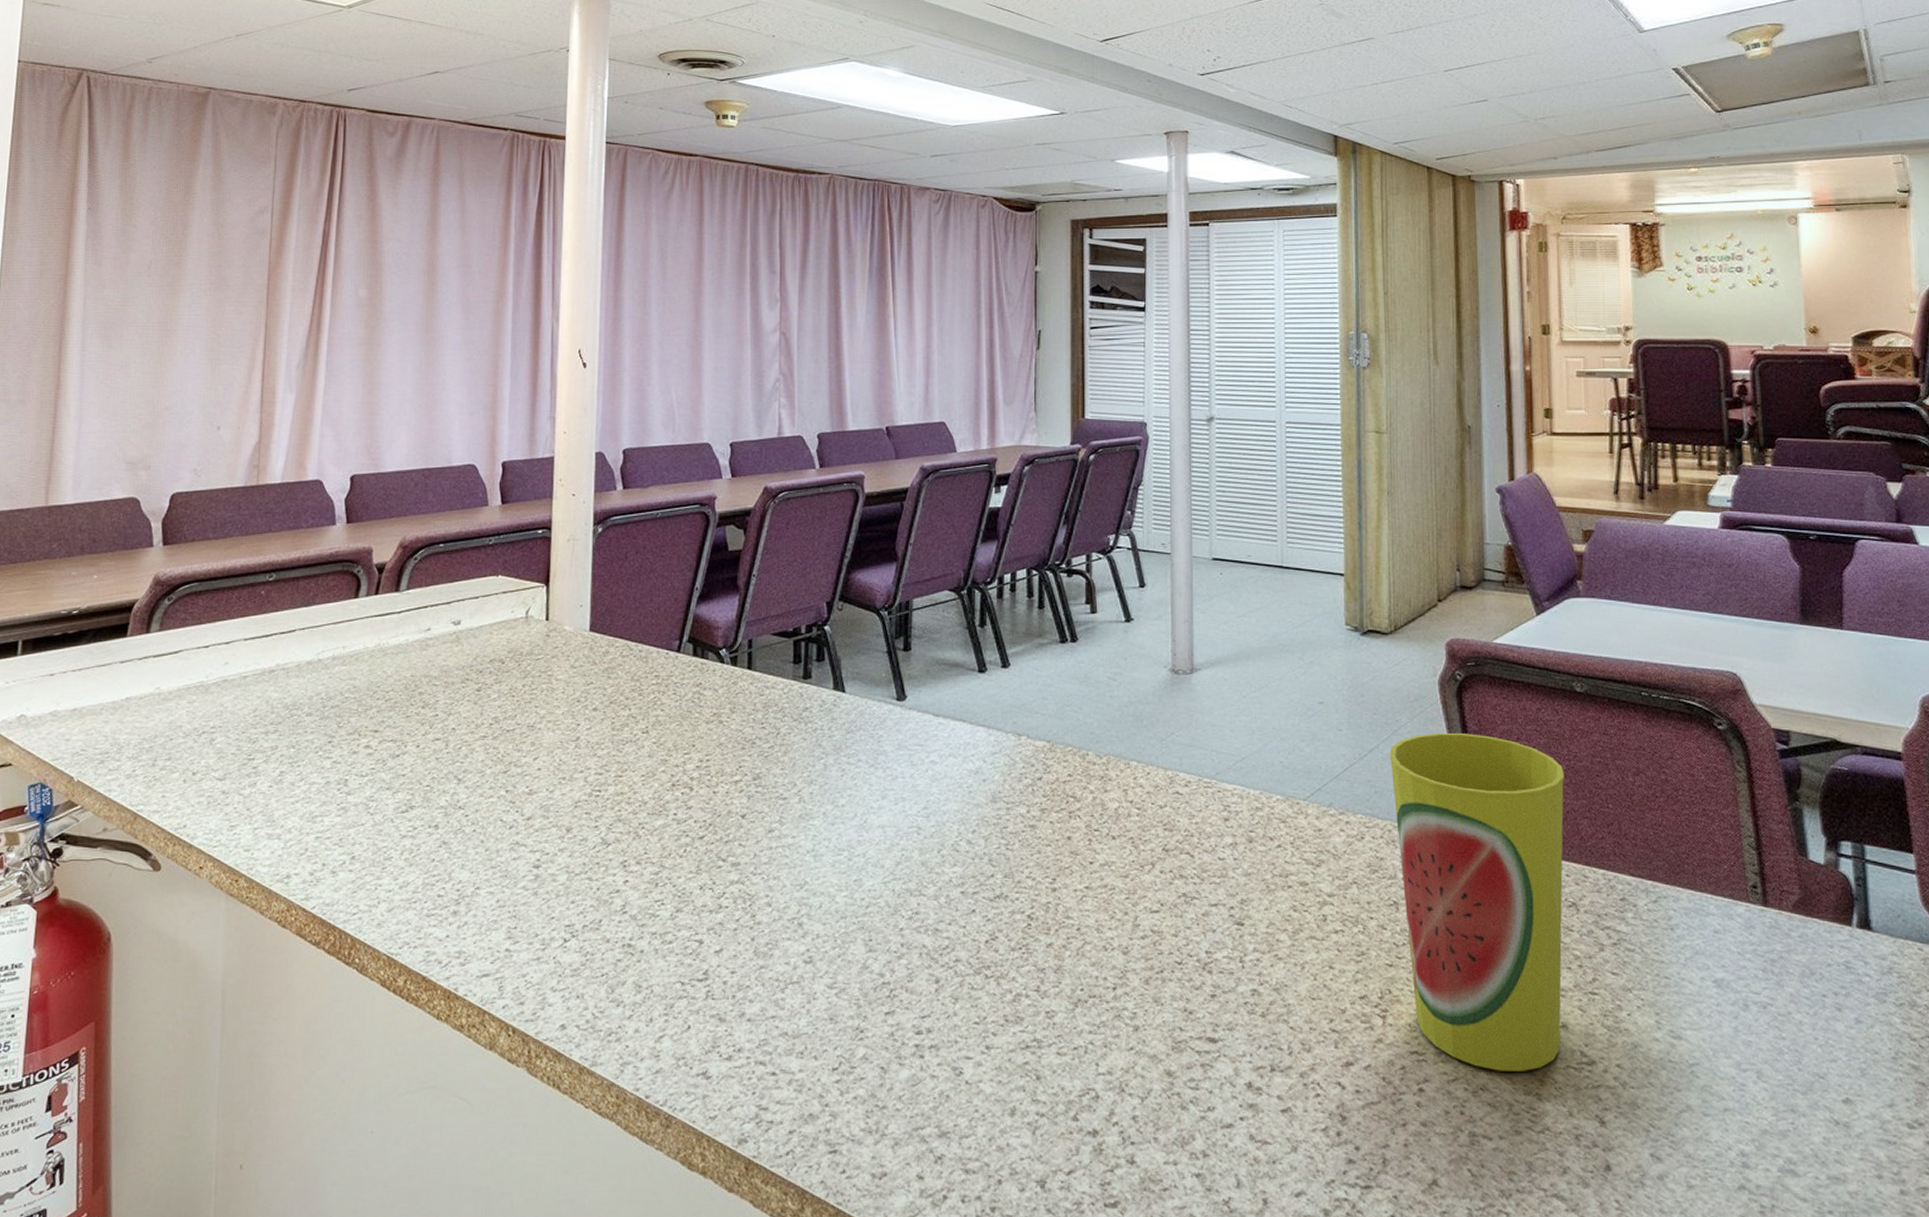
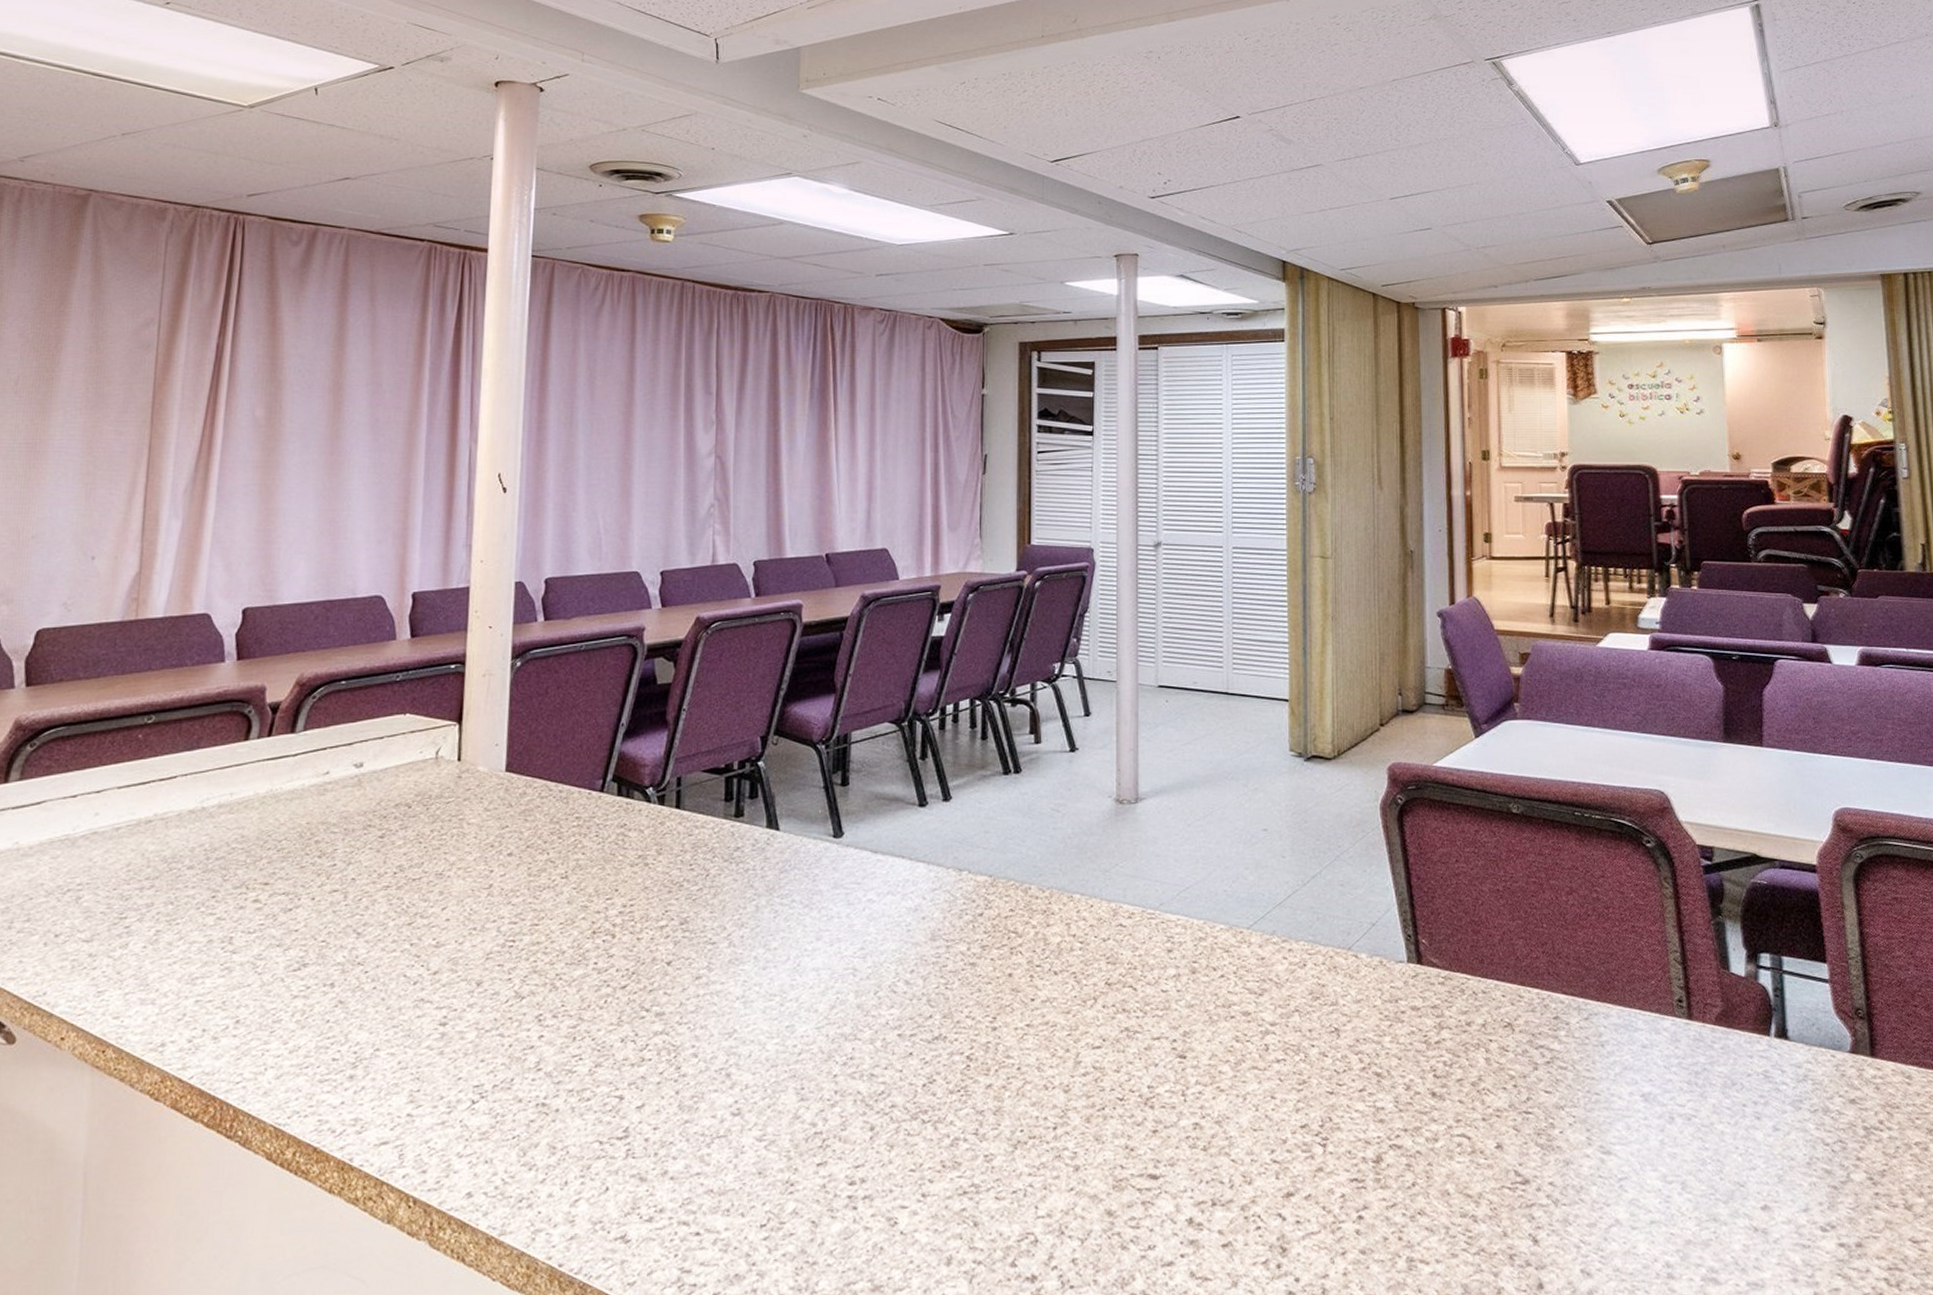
cup: present [1389,732,1565,1071] -> none [1331,856,1501,1195]

